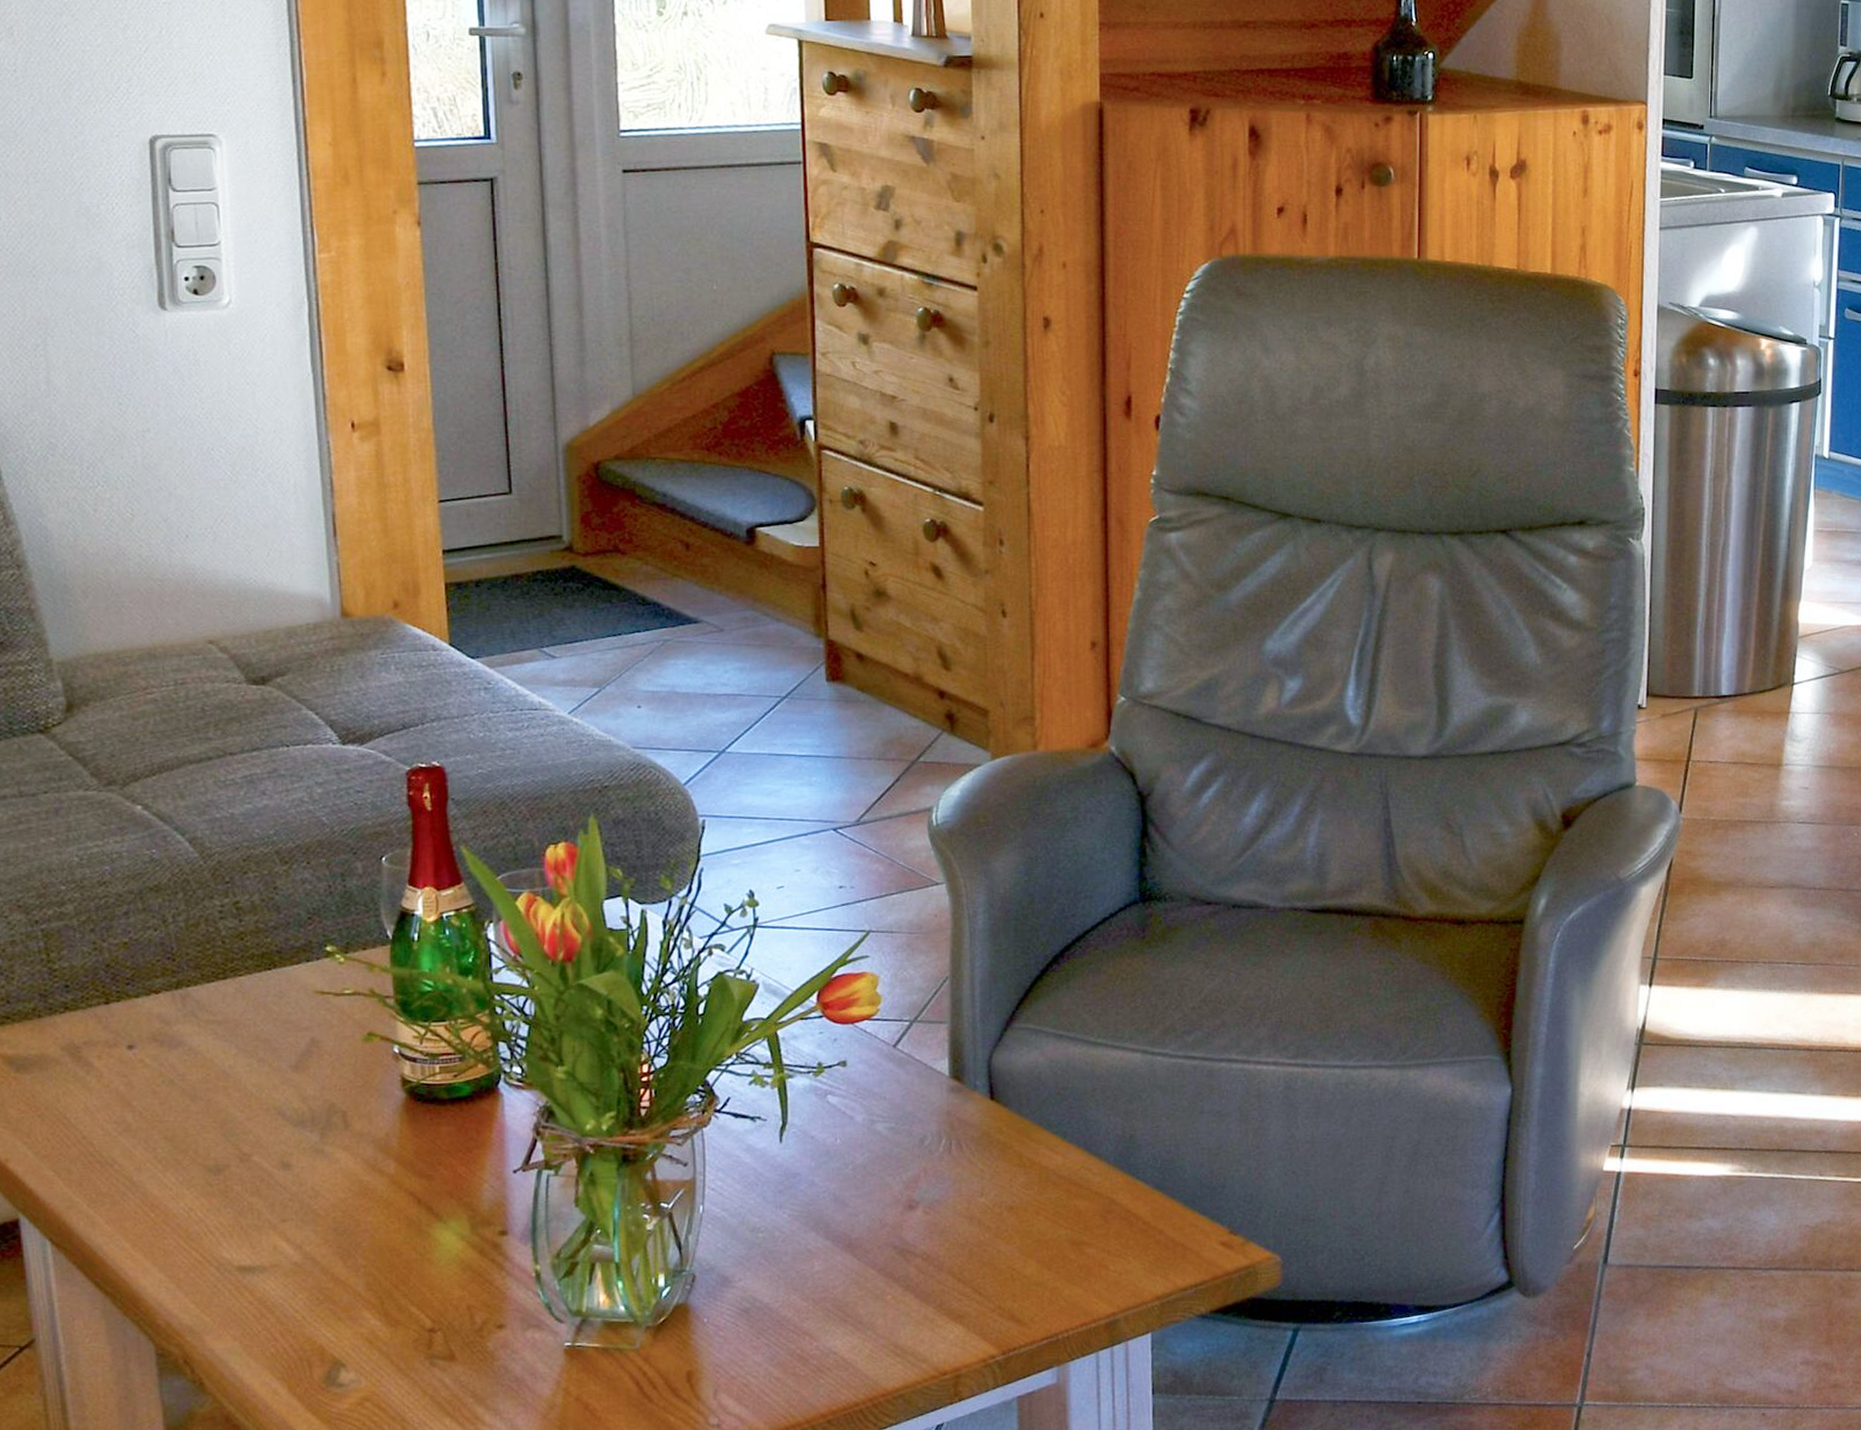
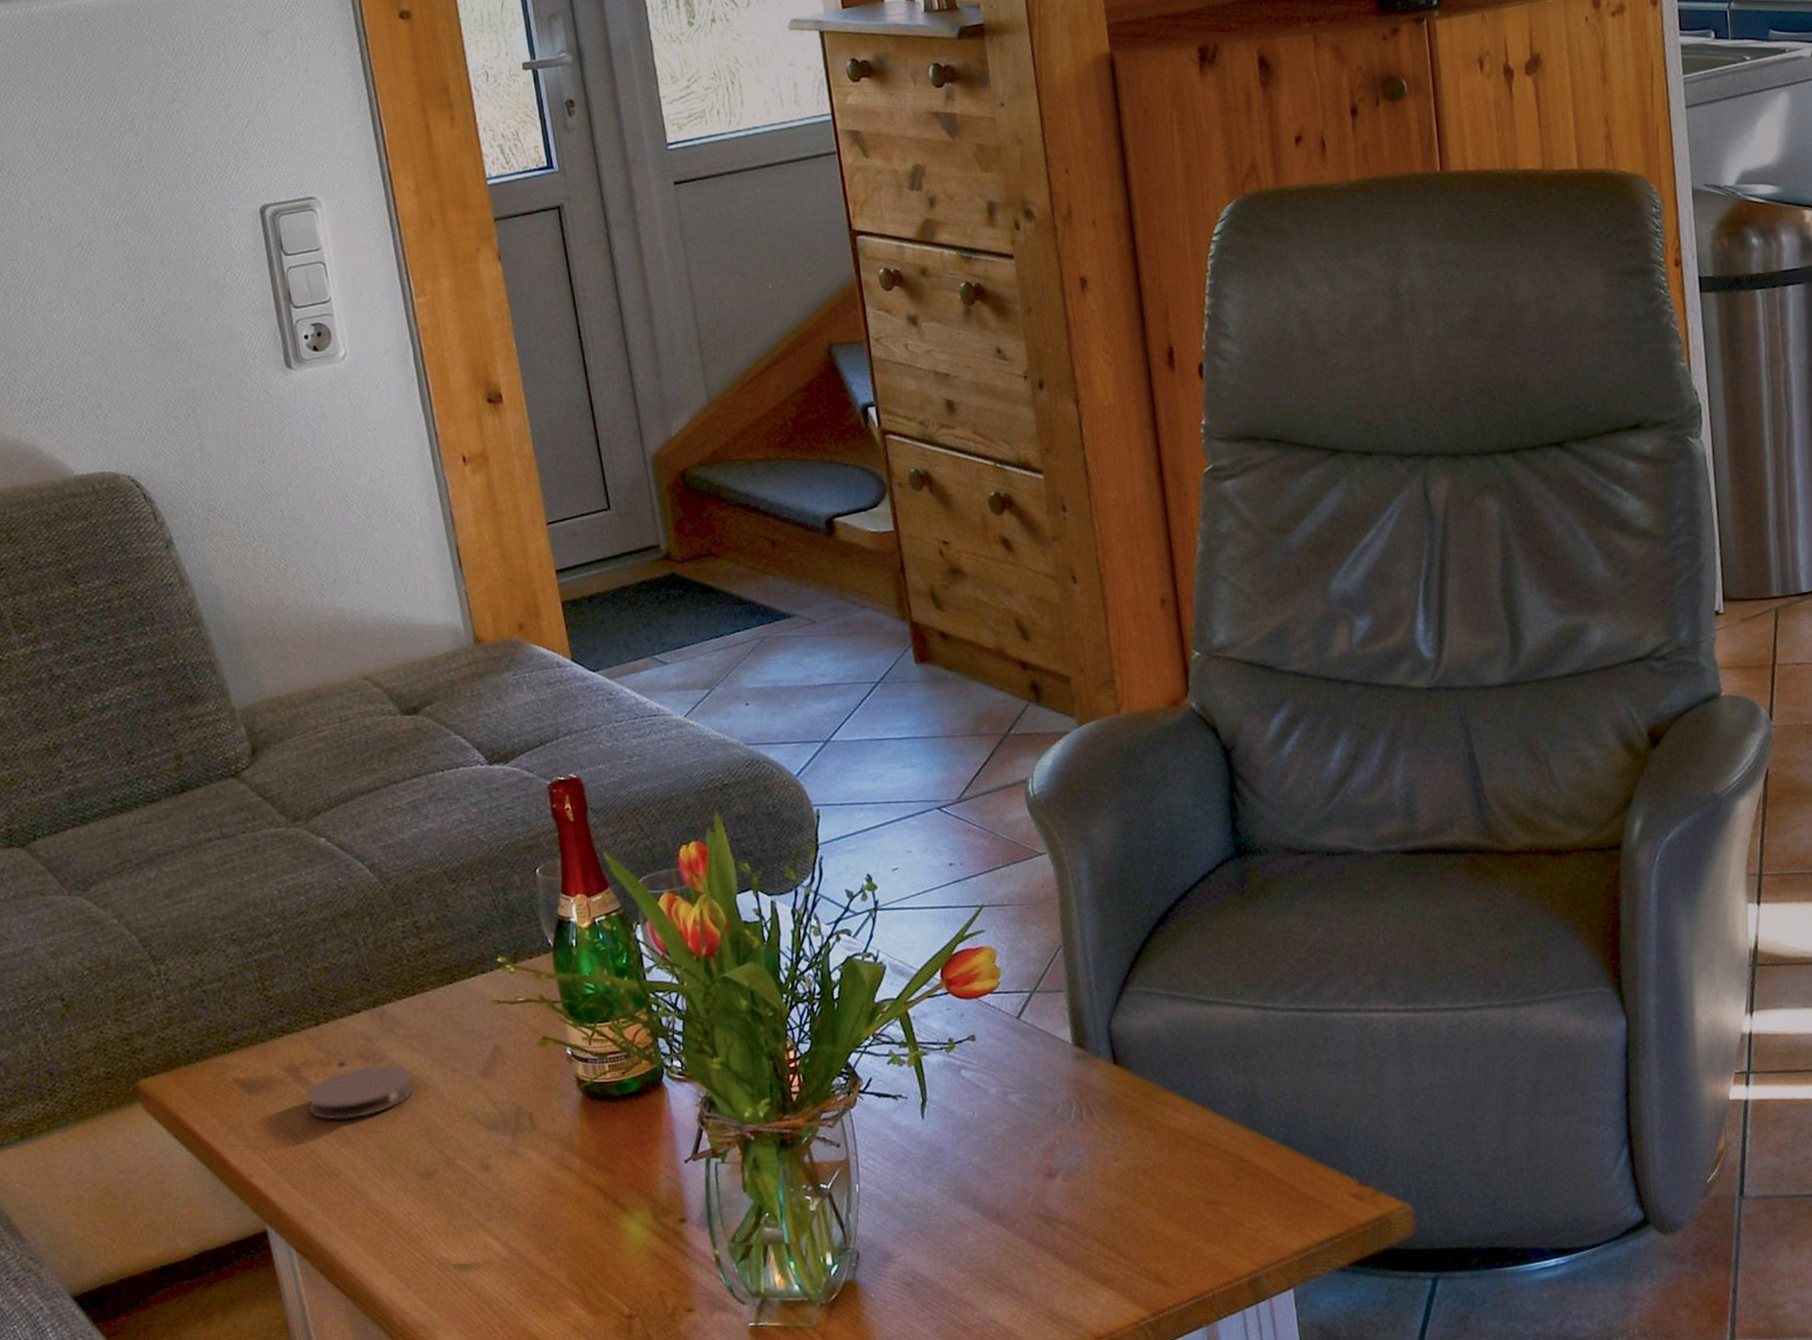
coaster: none [84,1049,213,1107] -> present [305,1064,414,1121]

